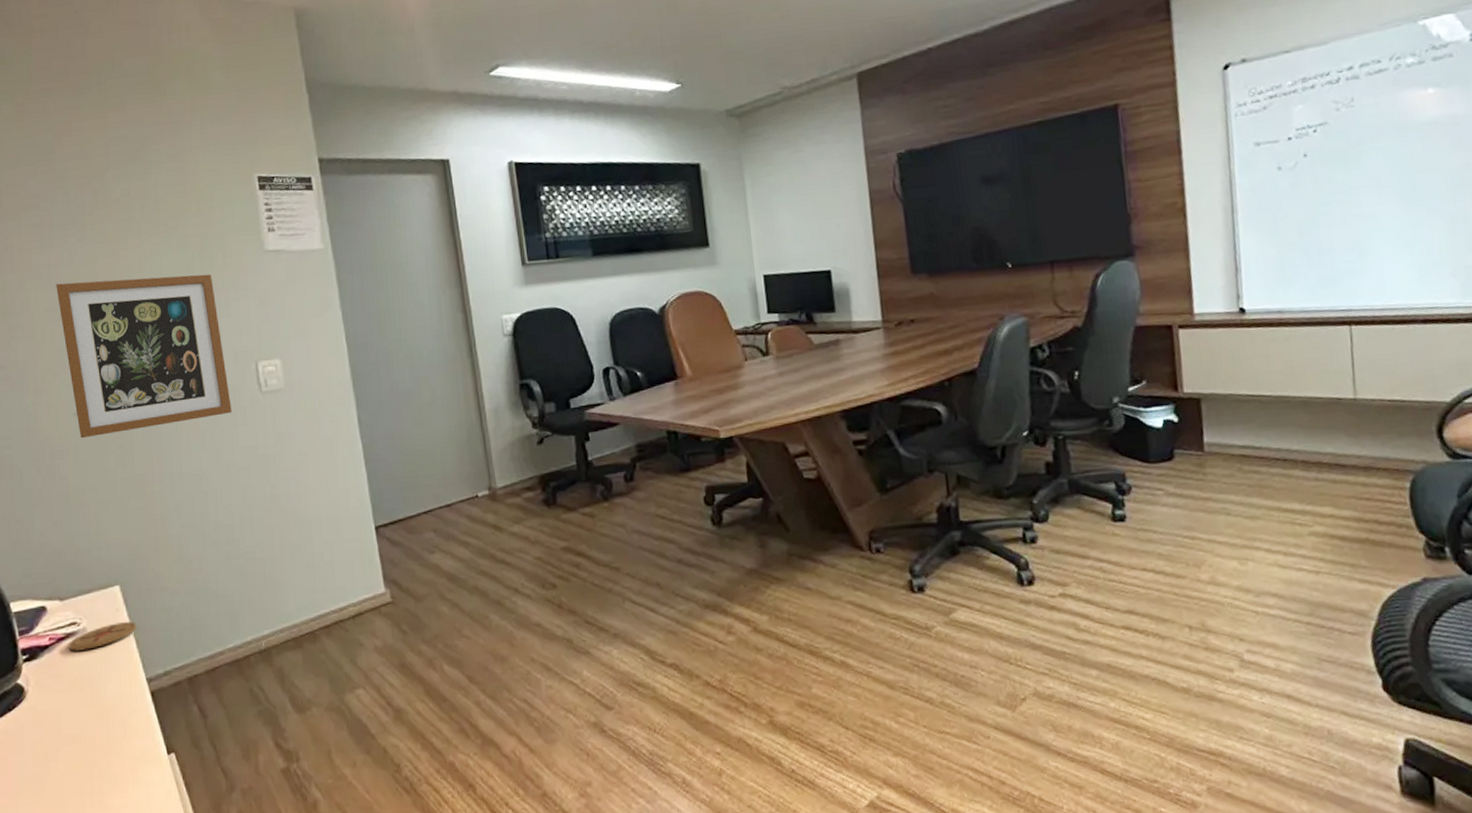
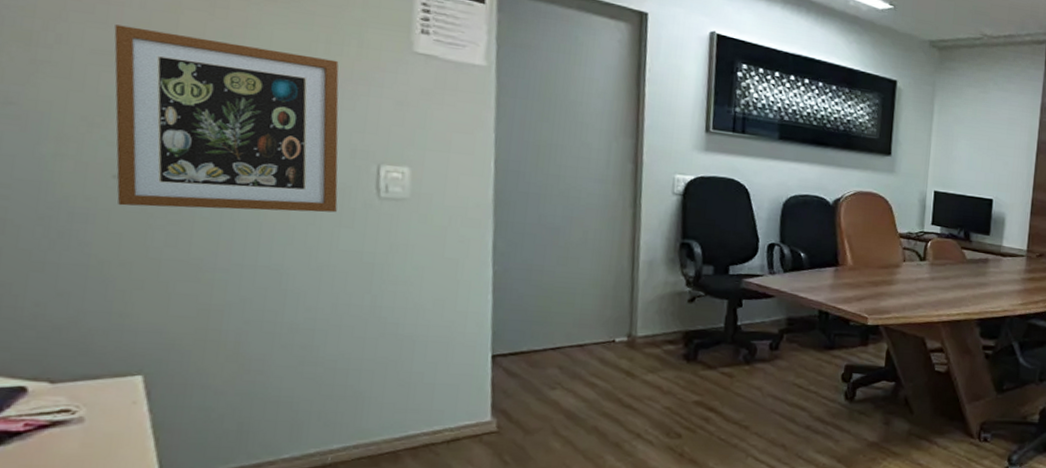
coaster: present [68,621,137,651] -> none [51,415,160,443]

